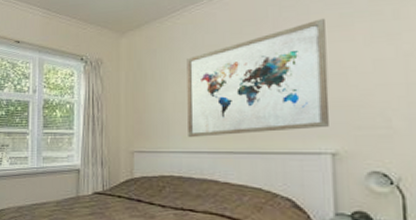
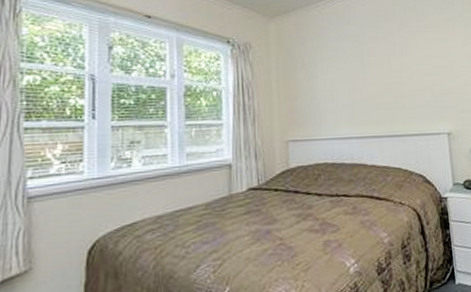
wall art: present [187,18,330,137] -> none [333,20,444,124]

